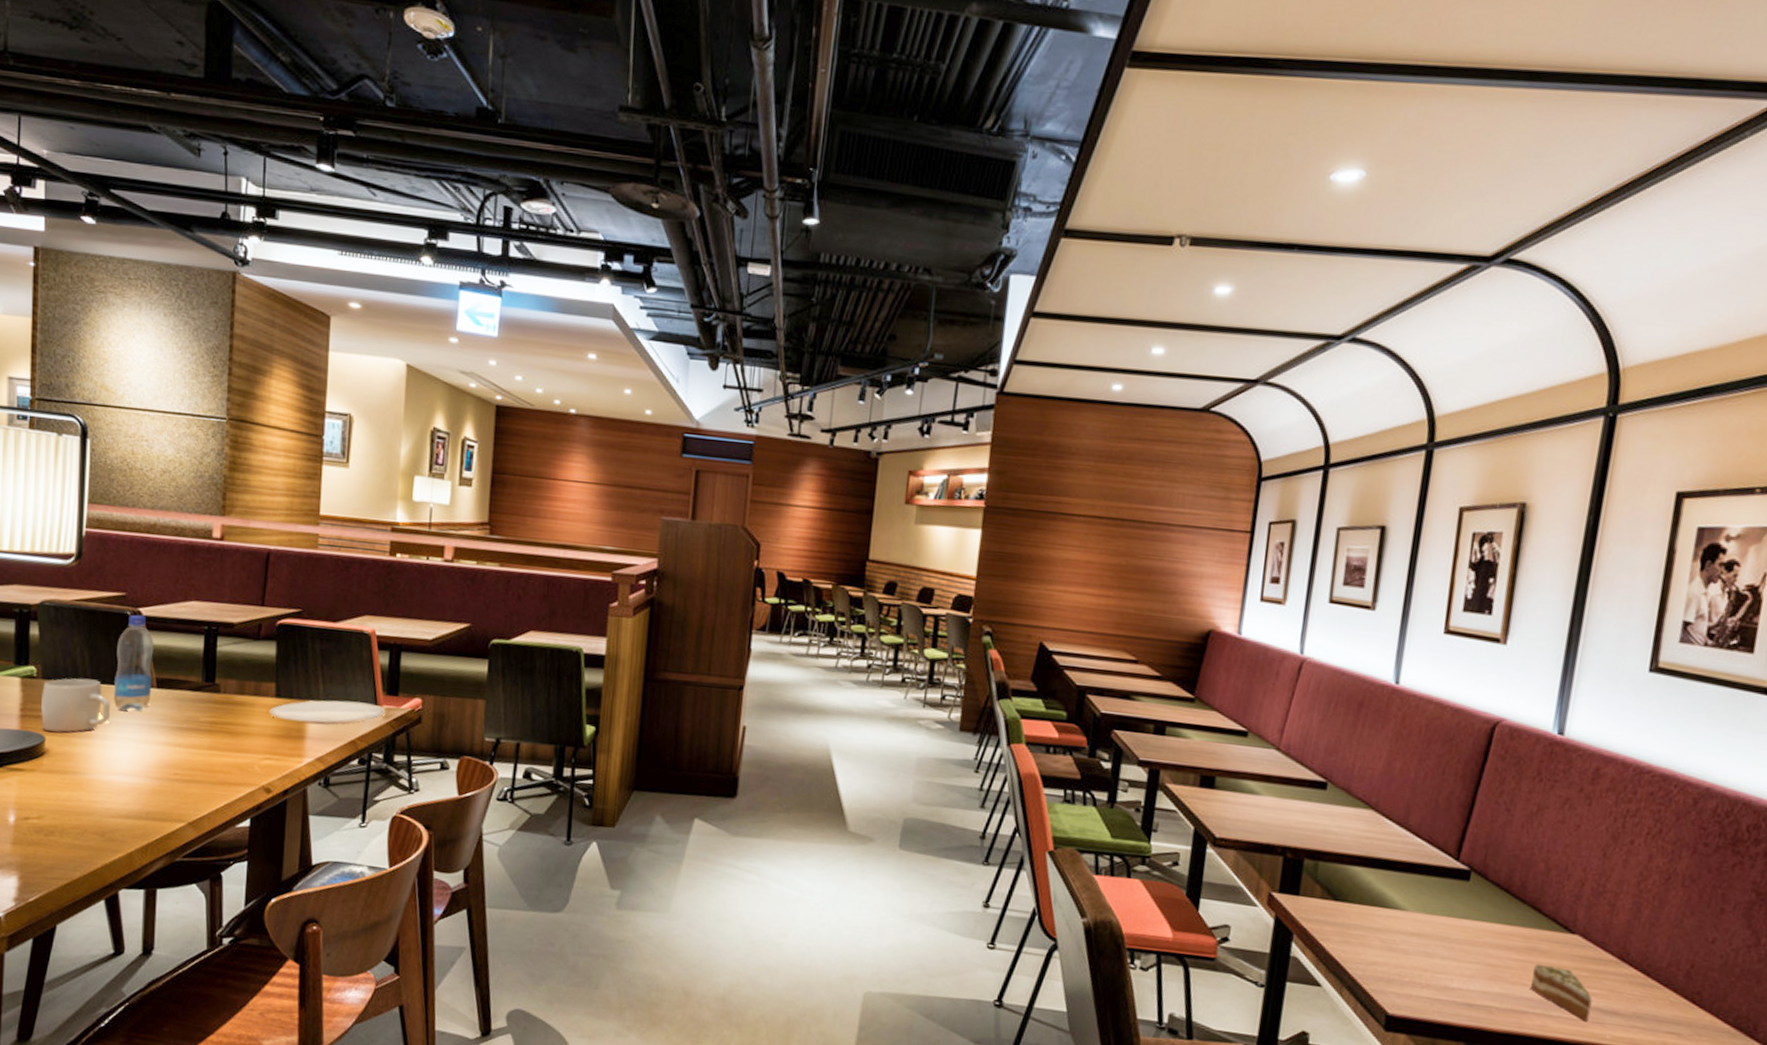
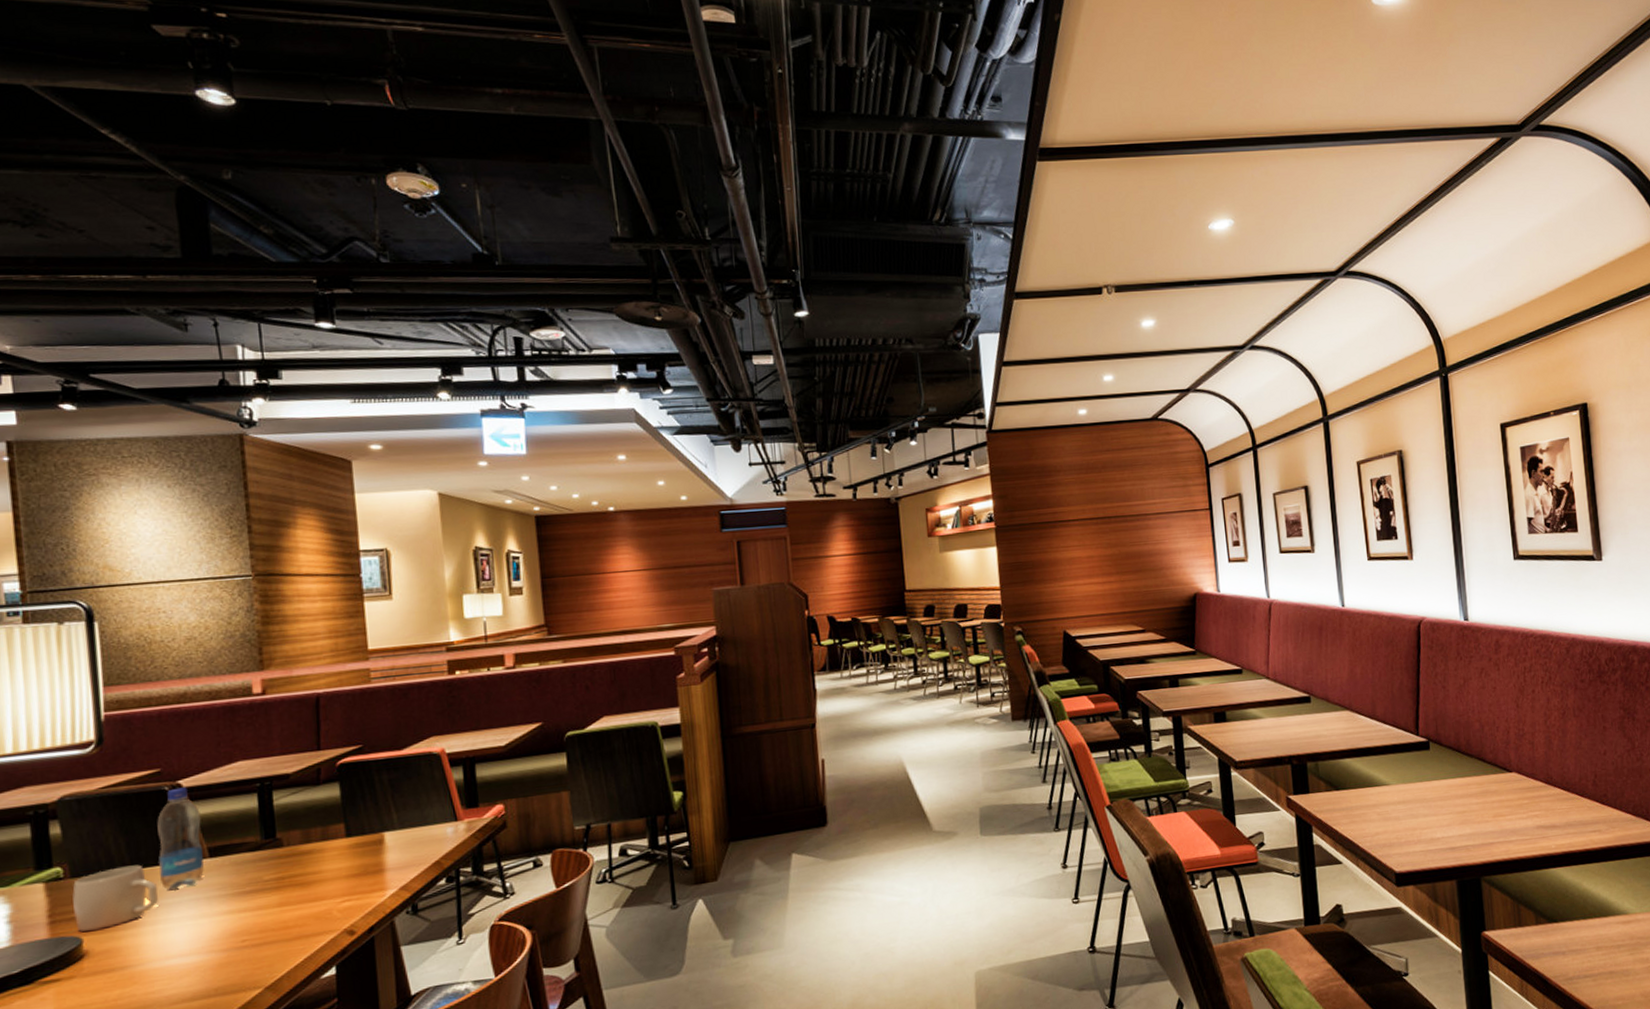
plate: present [269,700,386,725] -> none [341,820,468,858]
cake slice: present [1530,964,1593,1022] -> none [1490,801,1537,839]

